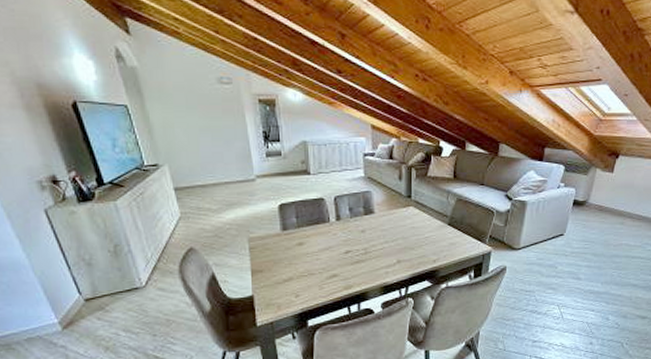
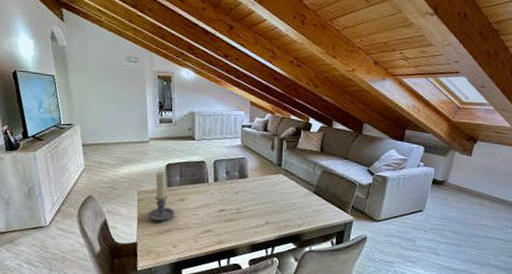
candle holder: none [262,213,294,270] -> present [147,171,175,221]

